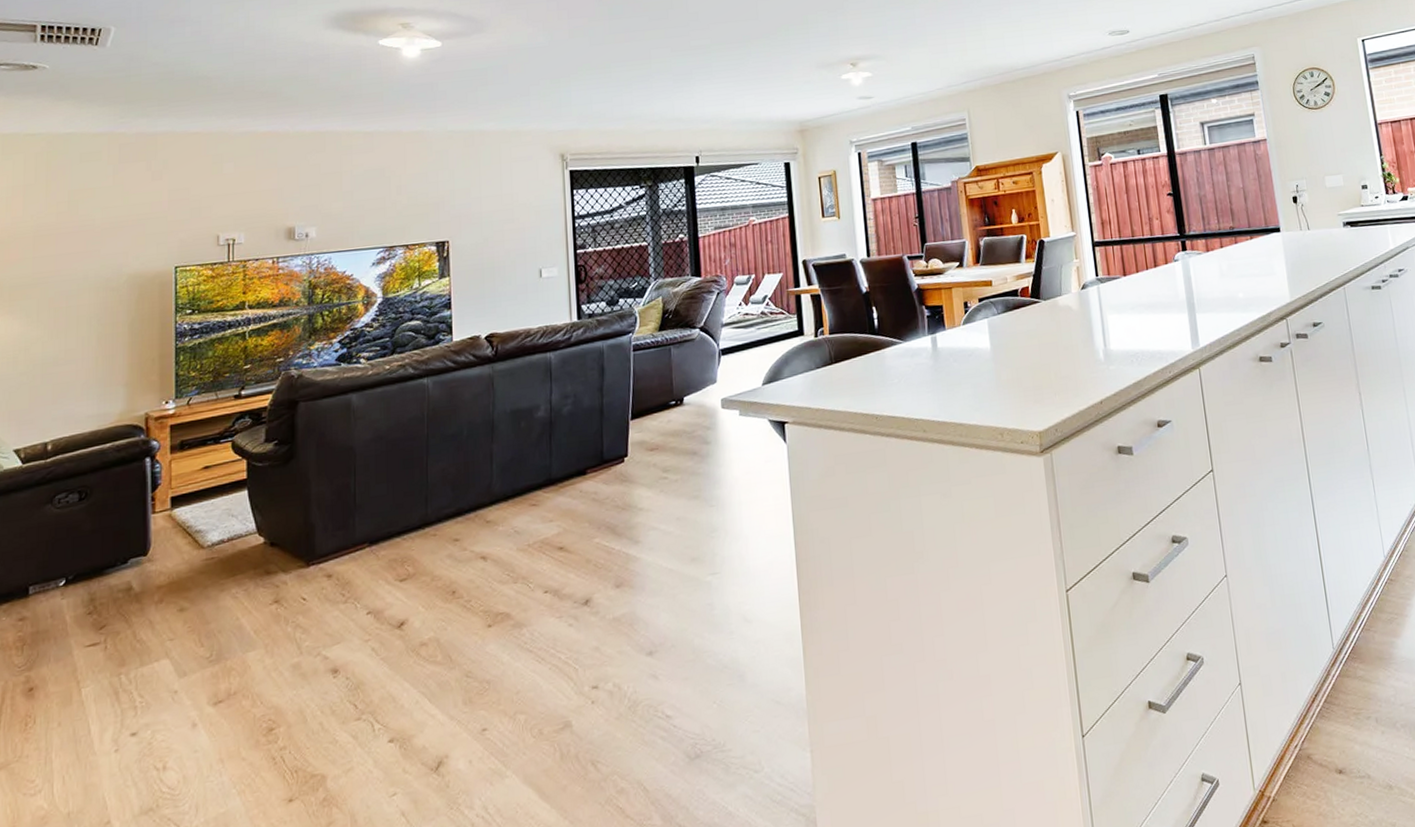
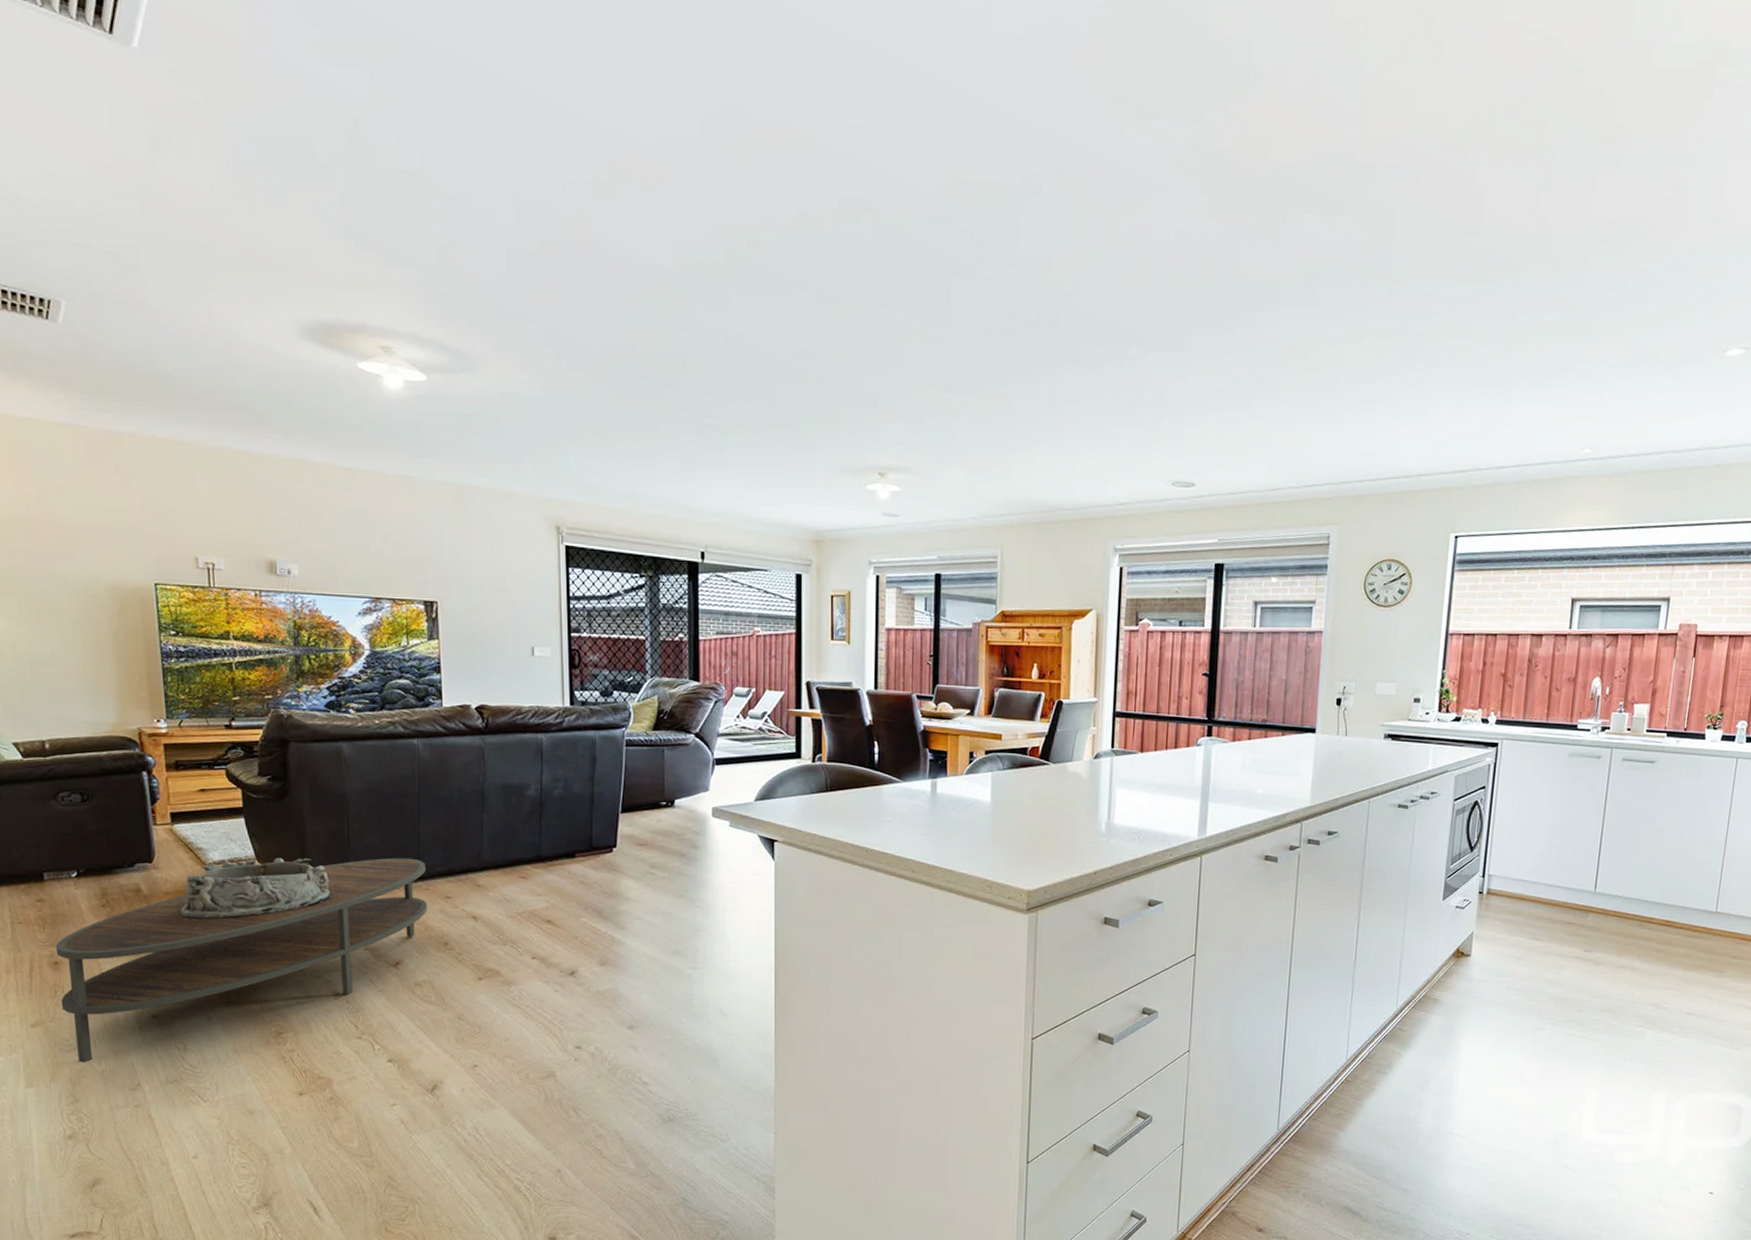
coffee table: none [30,503,435,807] -> present [55,857,427,1063]
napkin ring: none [172,522,334,611] -> present [180,857,331,918]

